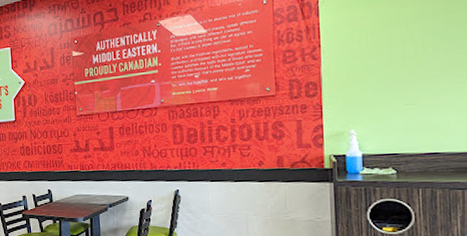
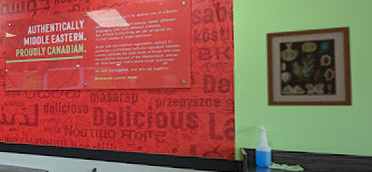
wall art: none [354,13,448,108] -> present [265,26,353,107]

